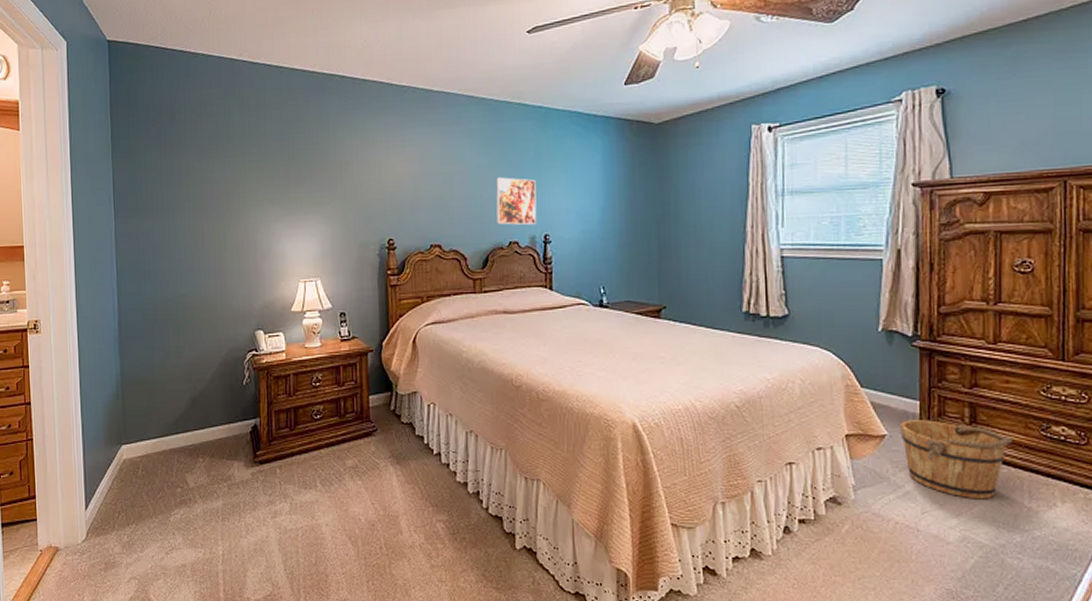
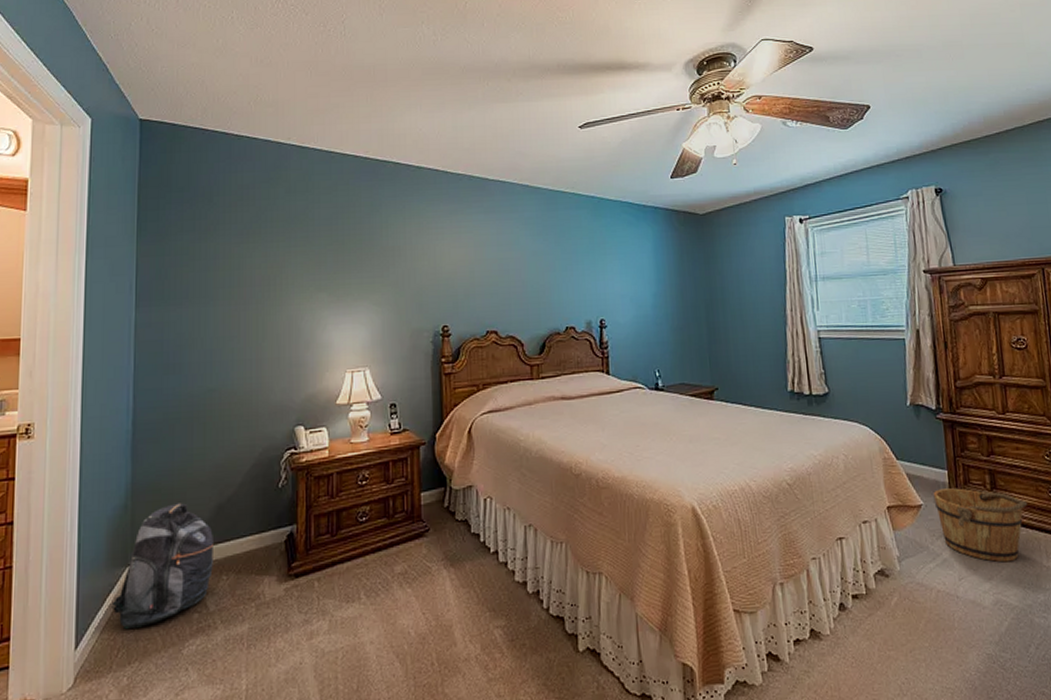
backpack: none [111,394,191,496] -> present [111,503,215,629]
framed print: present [496,177,537,226] -> none [551,263,593,311]

